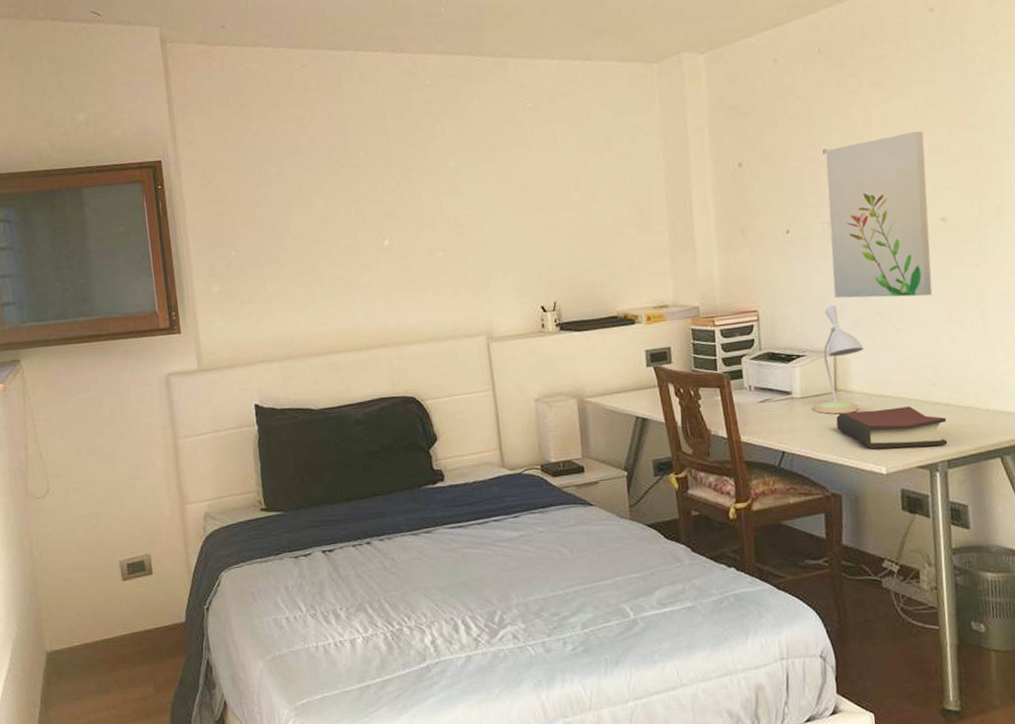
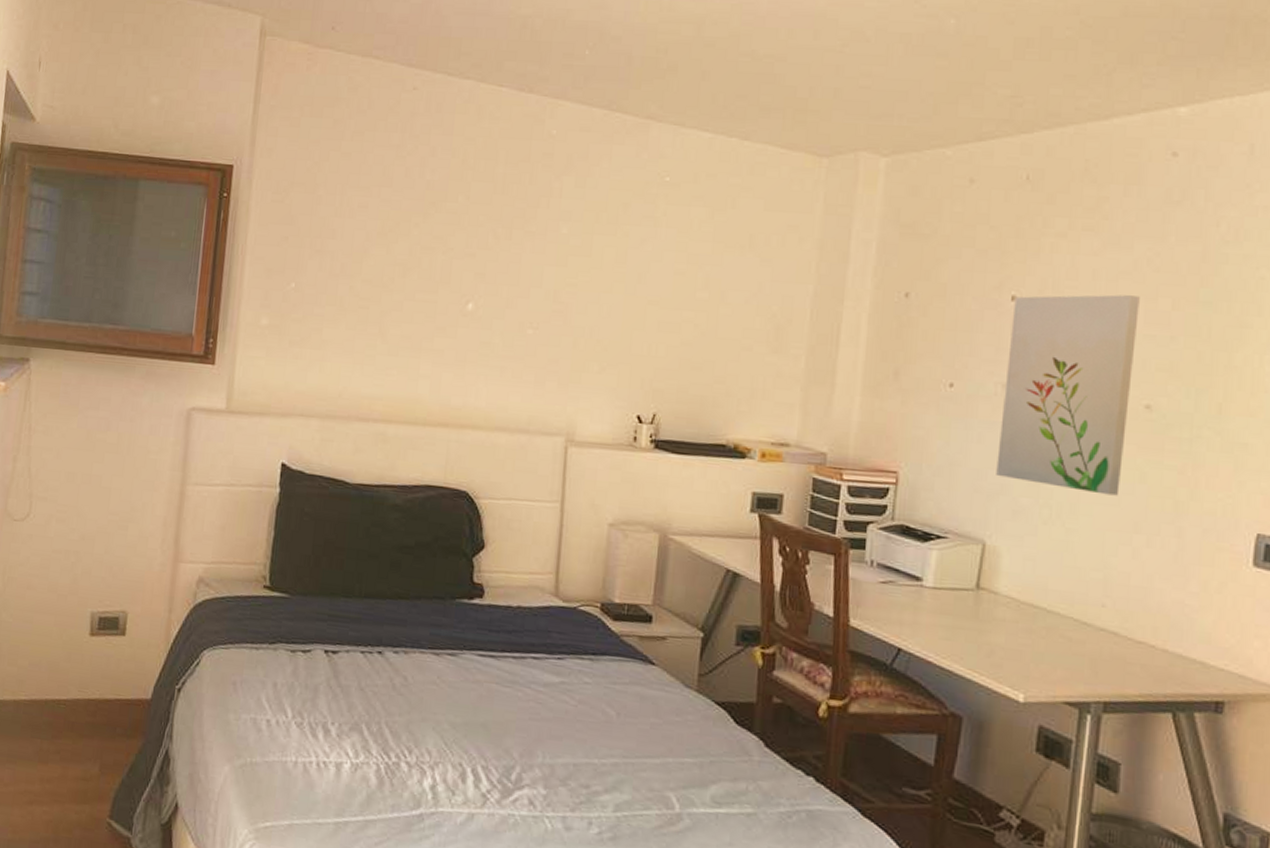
desk lamp: present [814,305,864,414] -> none [947,483,1022,619]
hardback book: present [836,406,948,449] -> none [971,616,1111,684]

